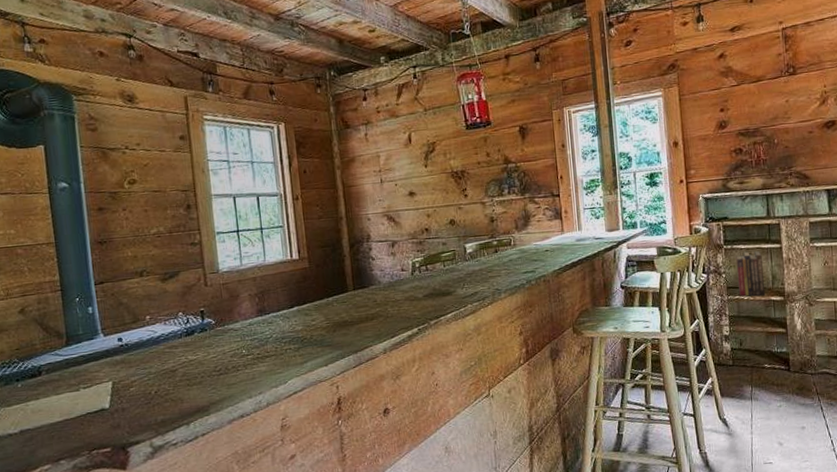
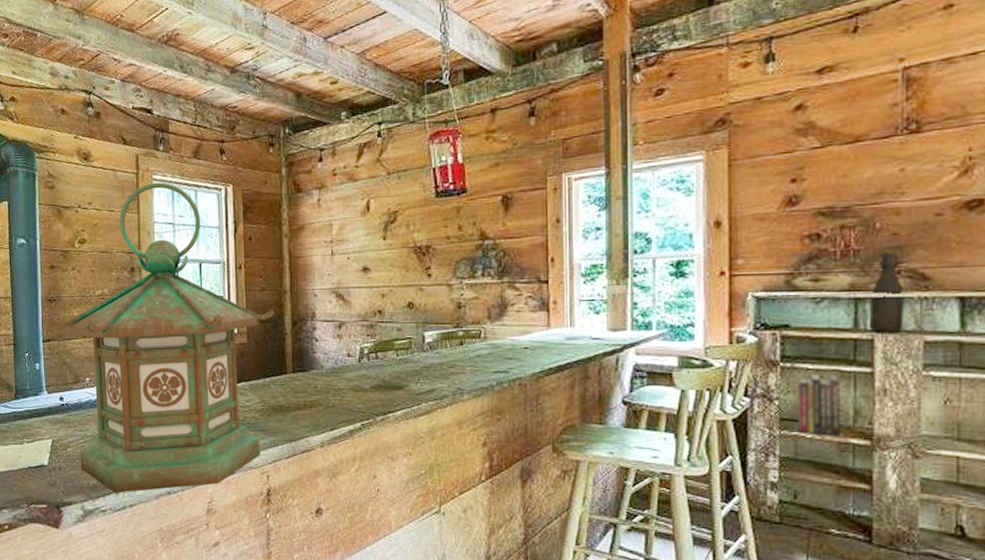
lantern: none [100,122,334,425] -> present [48,182,276,493]
bottle: none [775,158,797,218] -> present [868,250,905,333]

